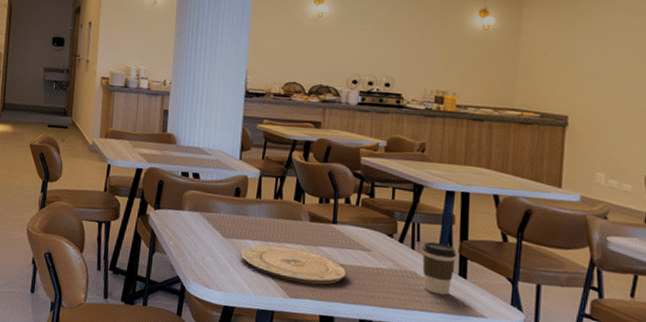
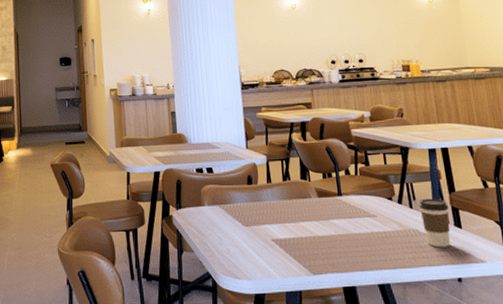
plate: present [240,245,348,285] -> none [261,225,360,259]

